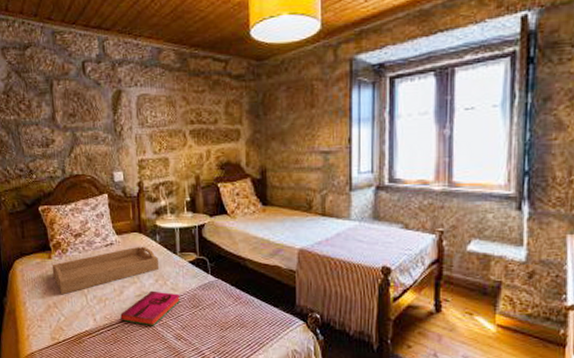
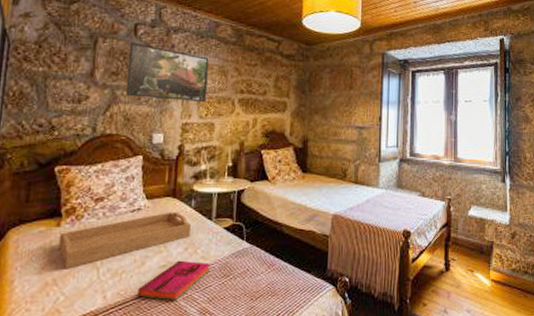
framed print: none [80,81,158,138] -> present [125,42,209,103]

